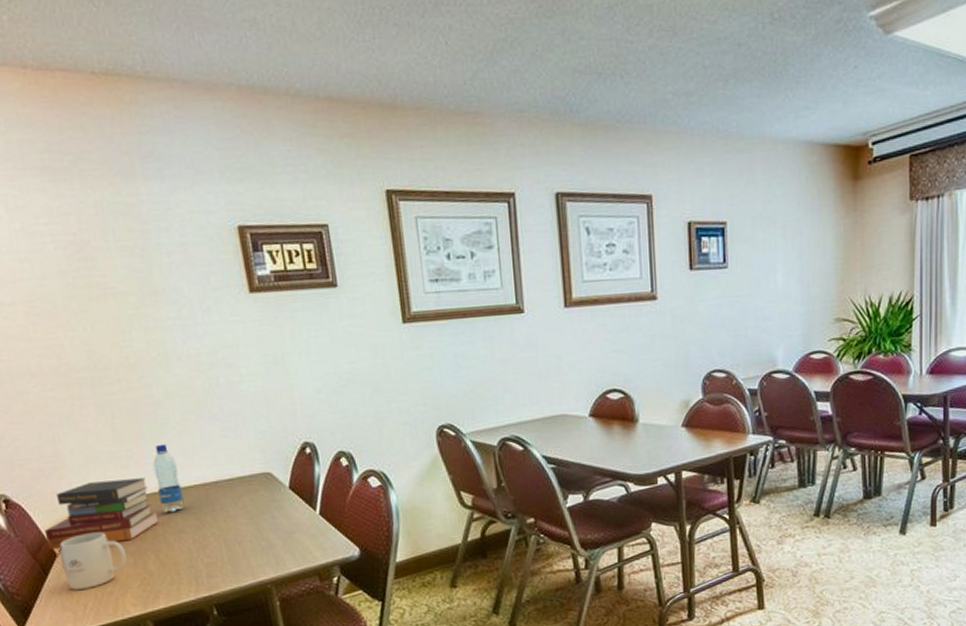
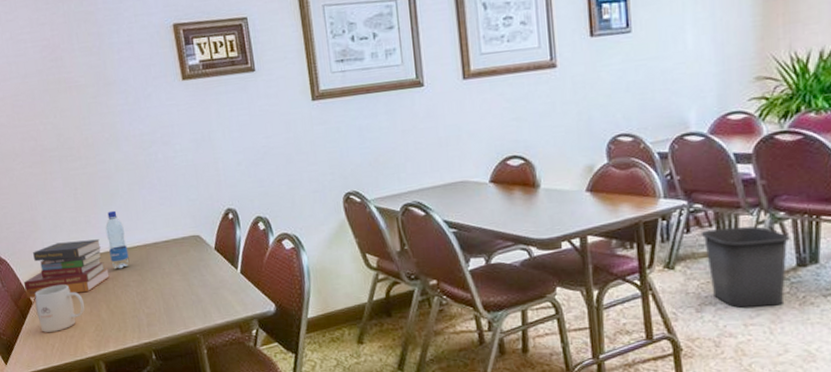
waste bin: none [783,461,859,539] -> present [700,226,790,309]

